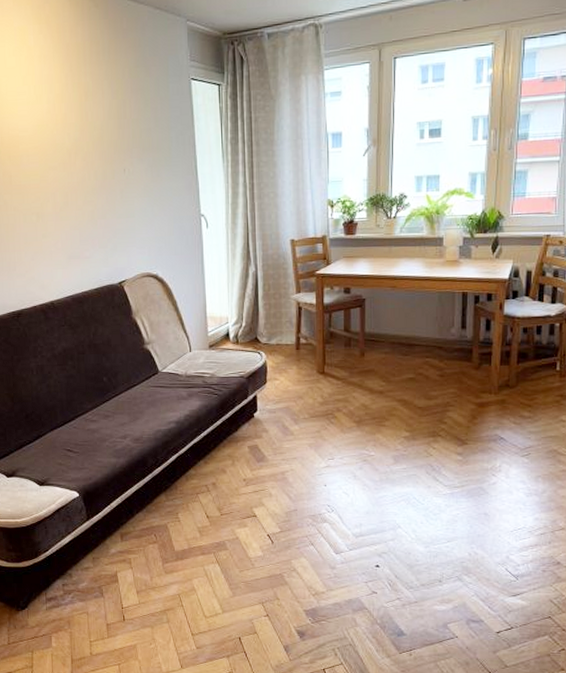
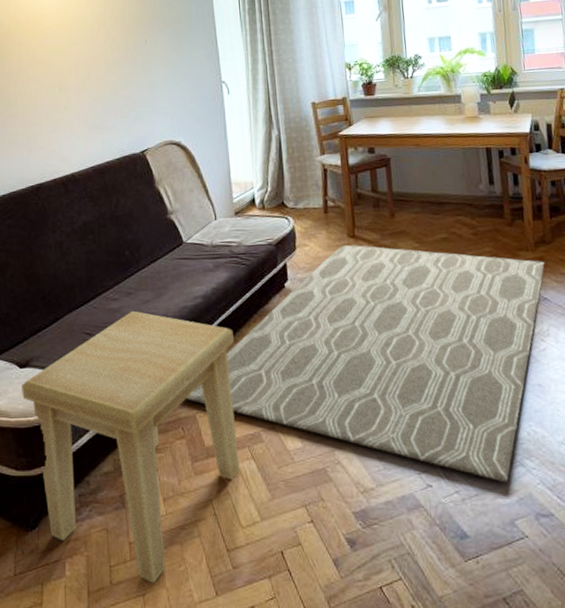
side table: none [8,431,206,656] -> present [21,310,240,583]
rug: none [158,381,506,594] -> present [186,245,545,483]

